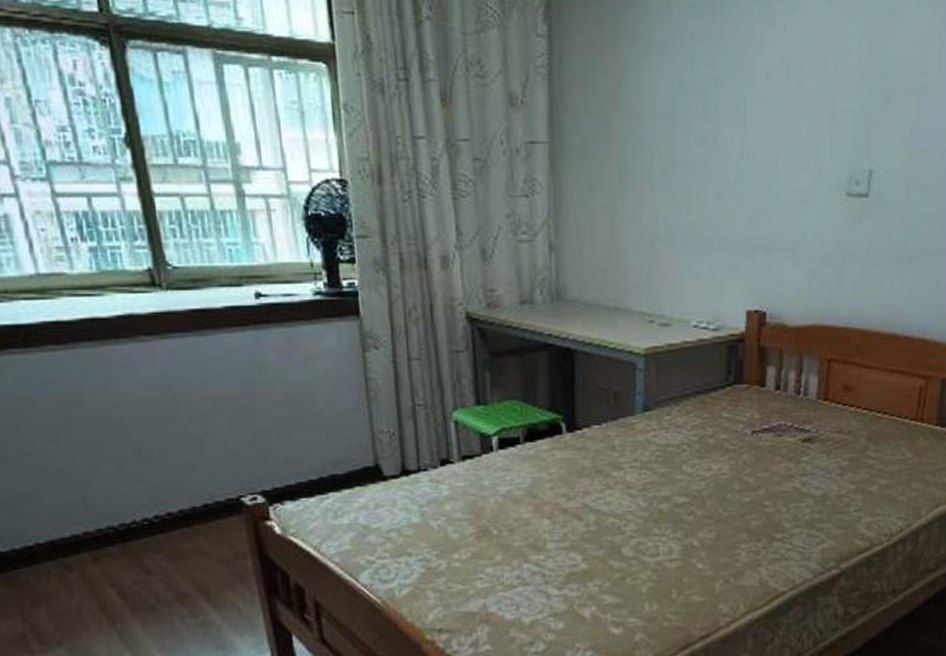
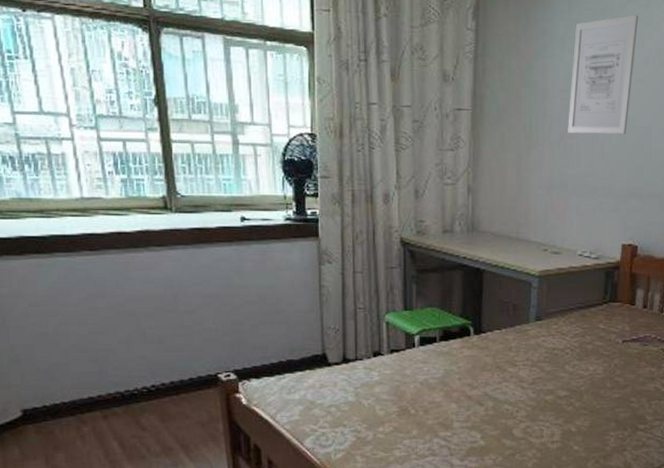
wall art: none [672,13,757,170] -> present [568,15,639,135]

